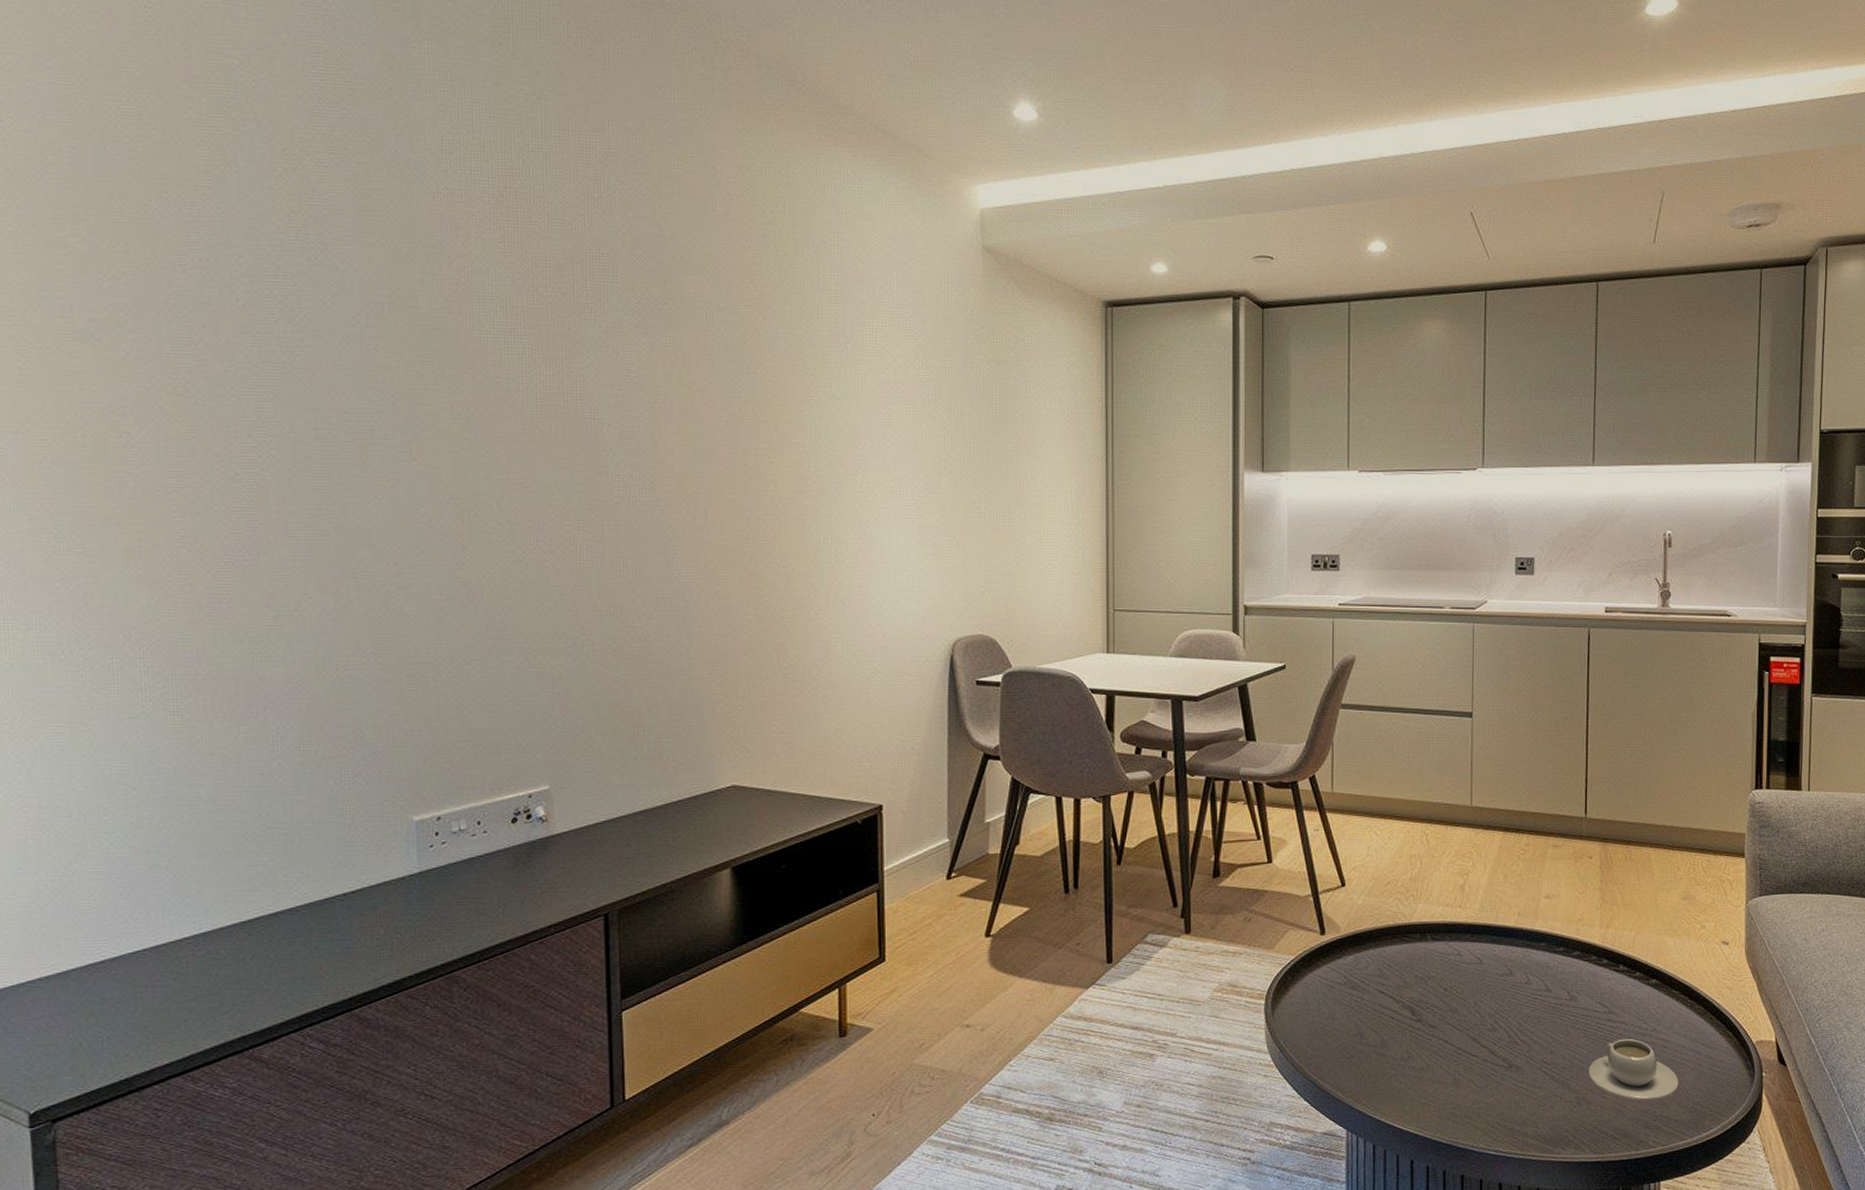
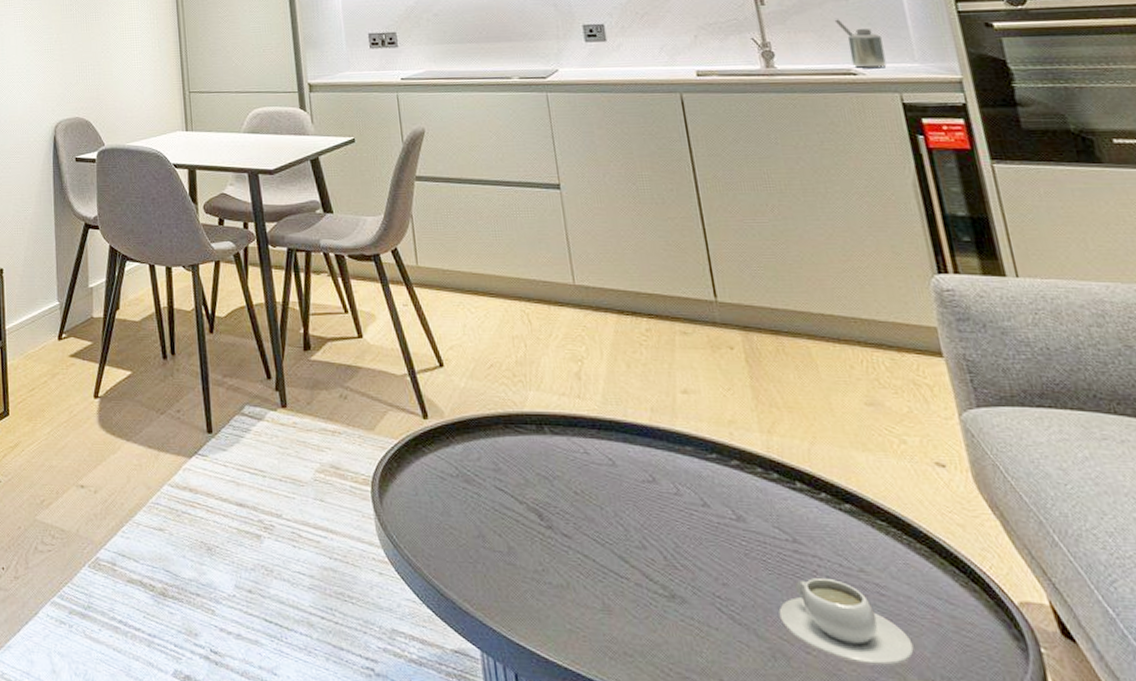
soap dispenser: none [1723,564,1755,610] -> present [834,19,887,68]

